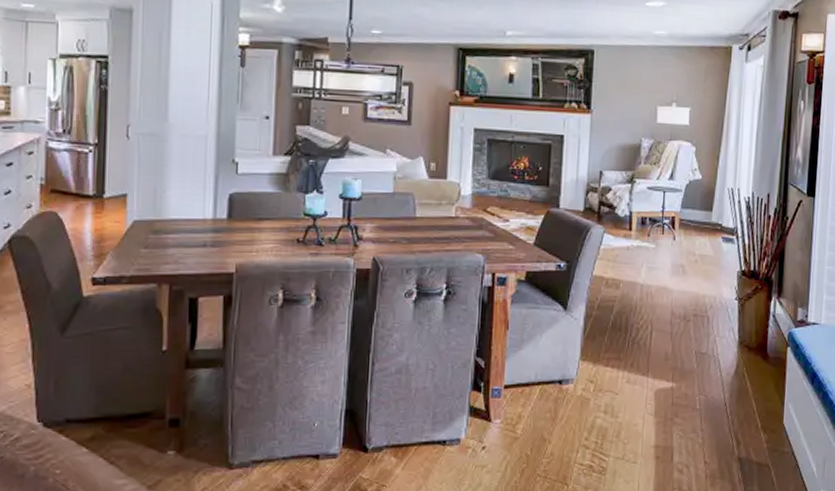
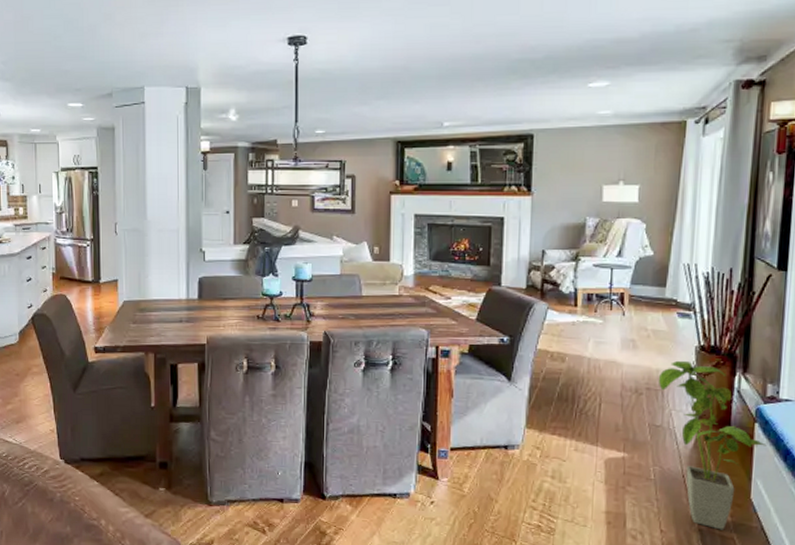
house plant: none [704,285,797,457] -> present [658,360,767,530]

